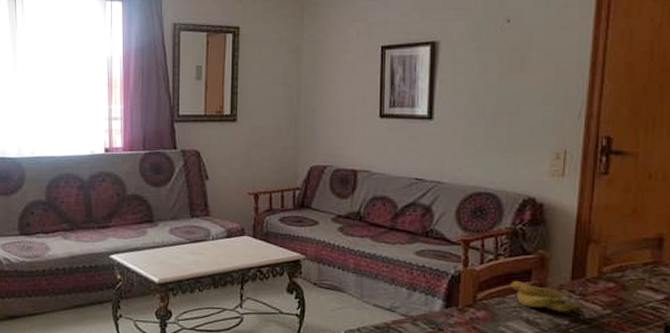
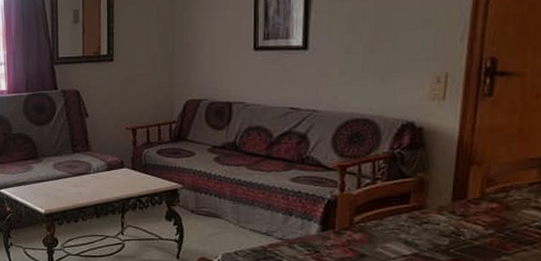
banana: present [511,281,584,312] -> none [388,204,465,233]

